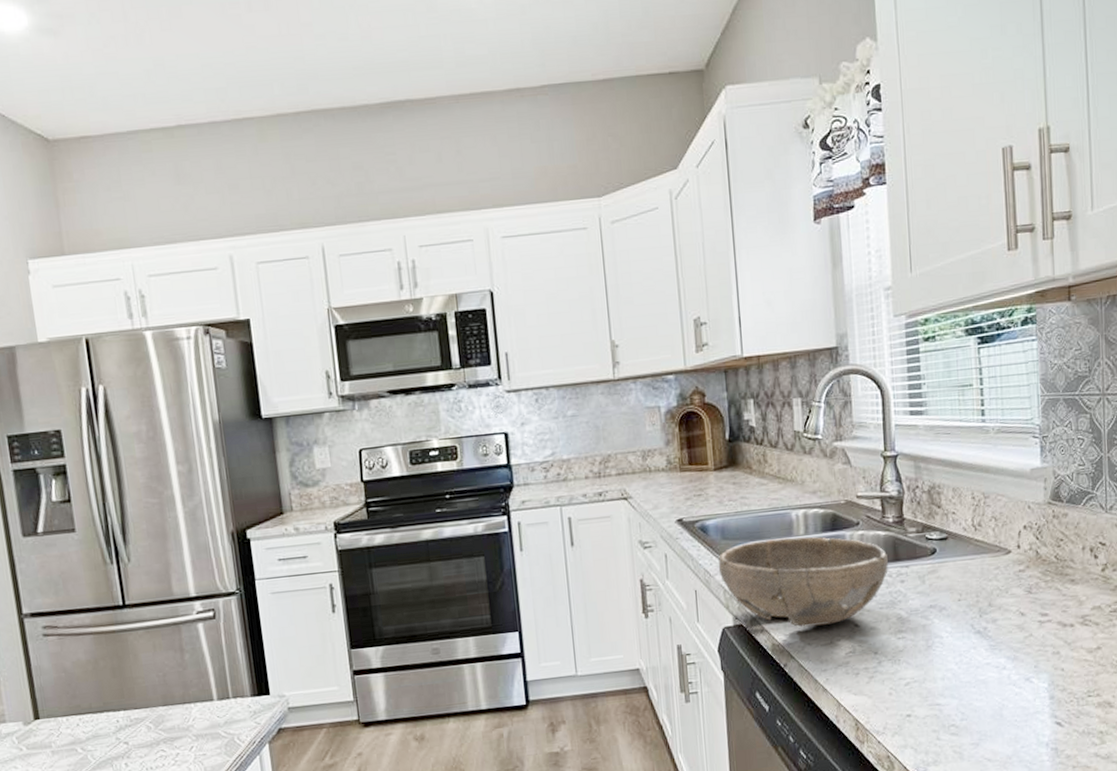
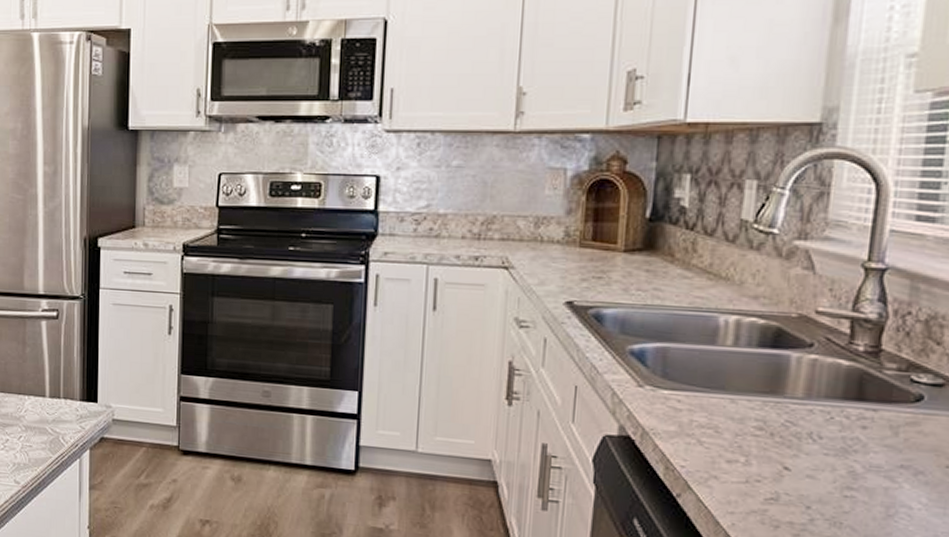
bowl: present [718,537,888,627] -> none [609,342,848,460]

